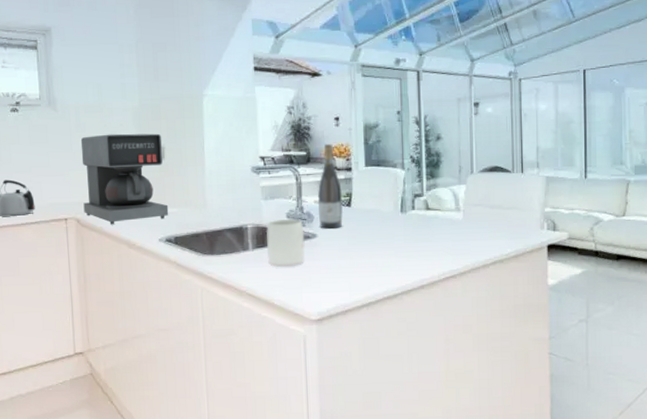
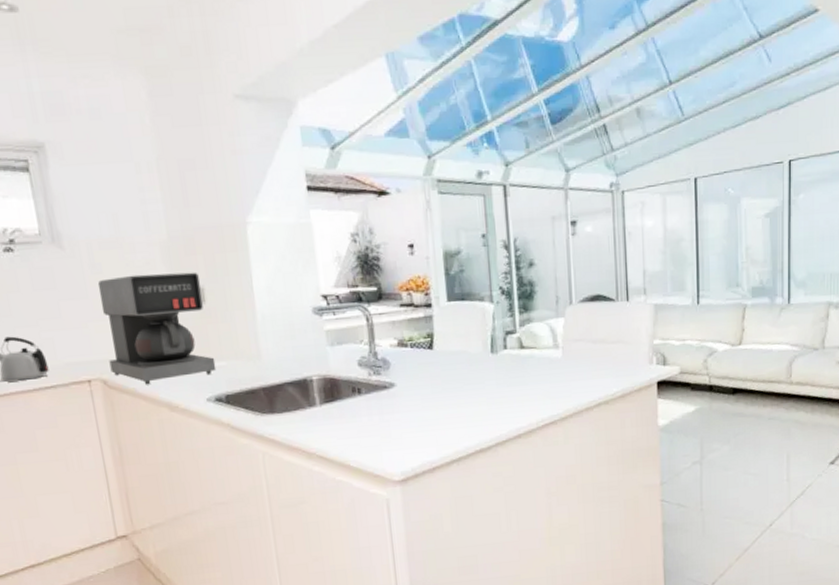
mug: present [265,219,305,268] -> none [334,367,383,424]
wine bottle: present [318,143,344,229] -> none [393,276,425,376]

